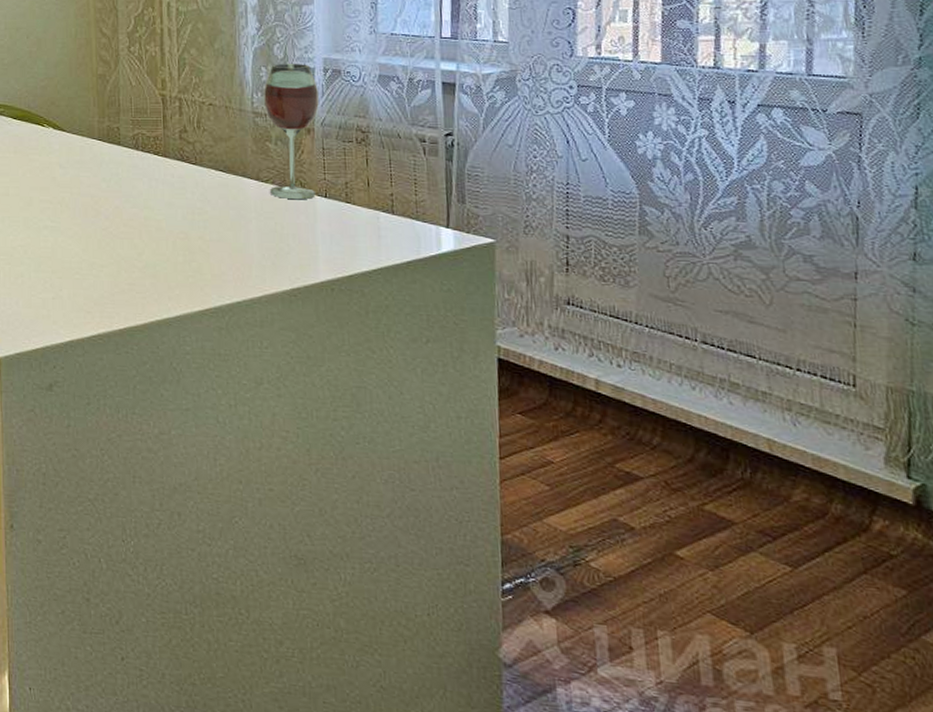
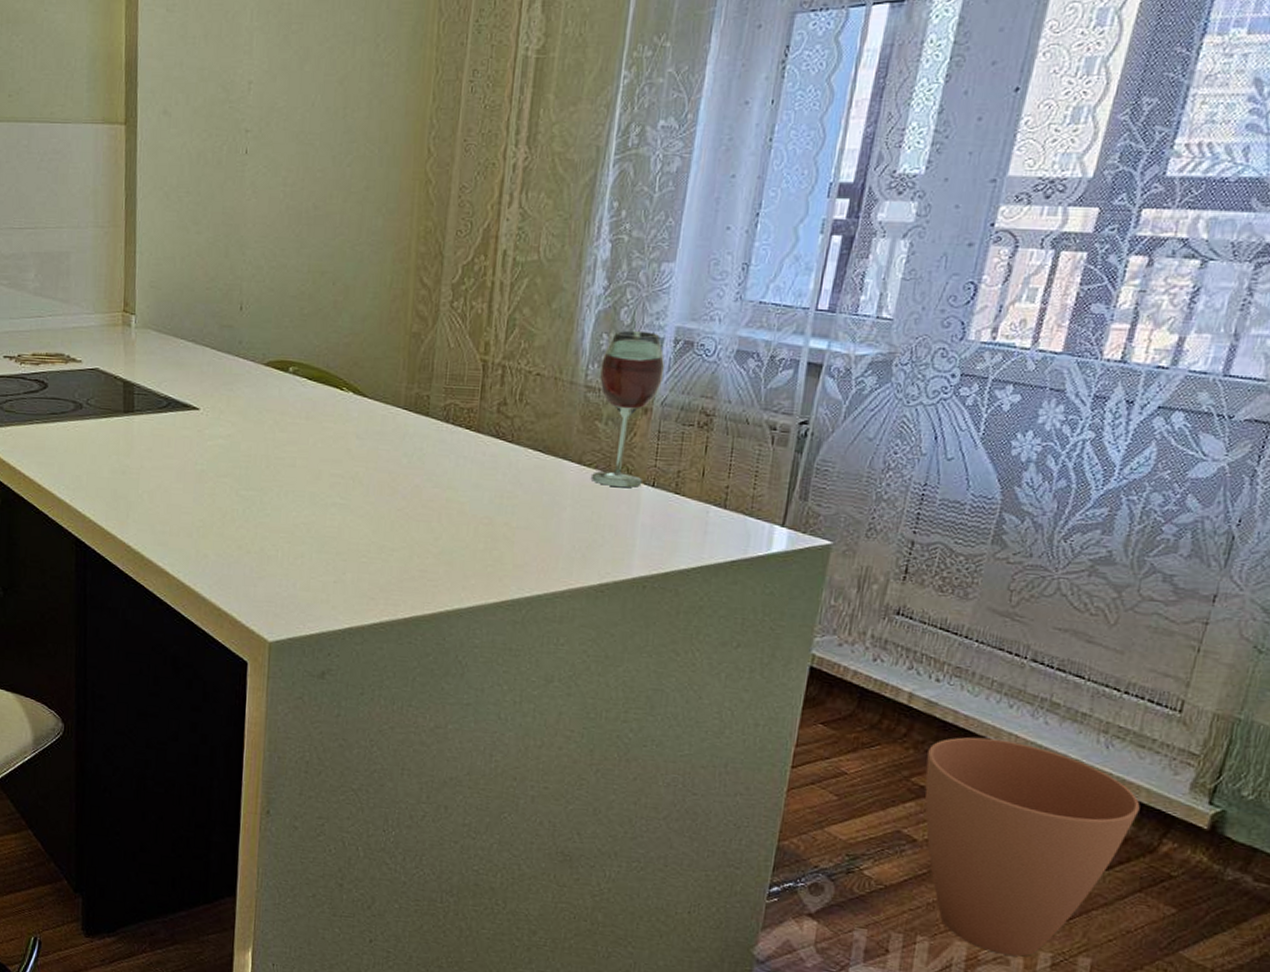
flower pot: none [625,420,842,649] -> present [924,736,1140,957]

